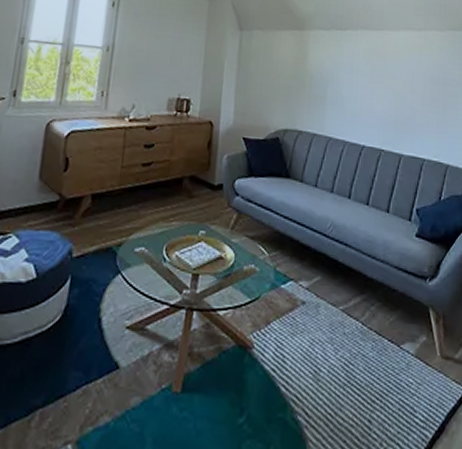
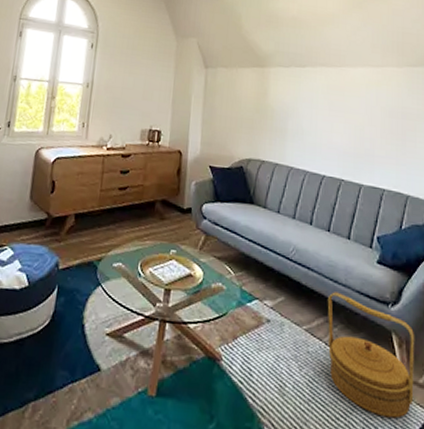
woven basket: none [364,268,452,397] -> present [327,292,415,419]

